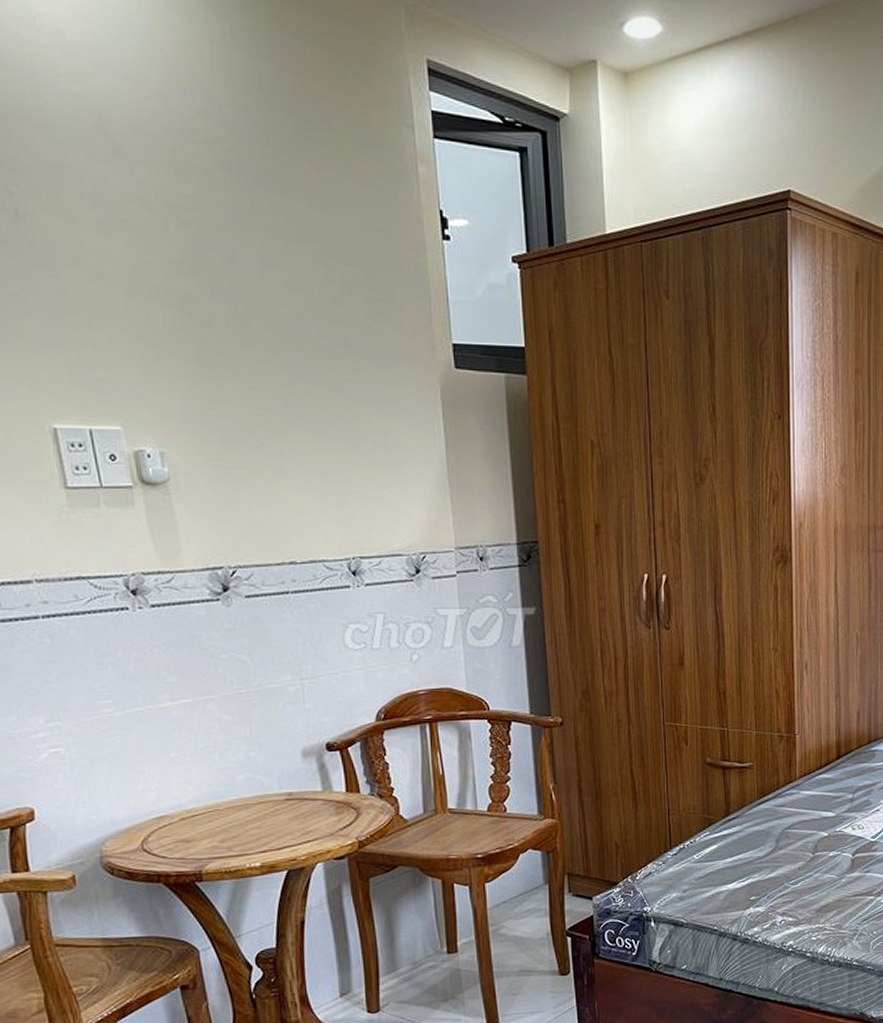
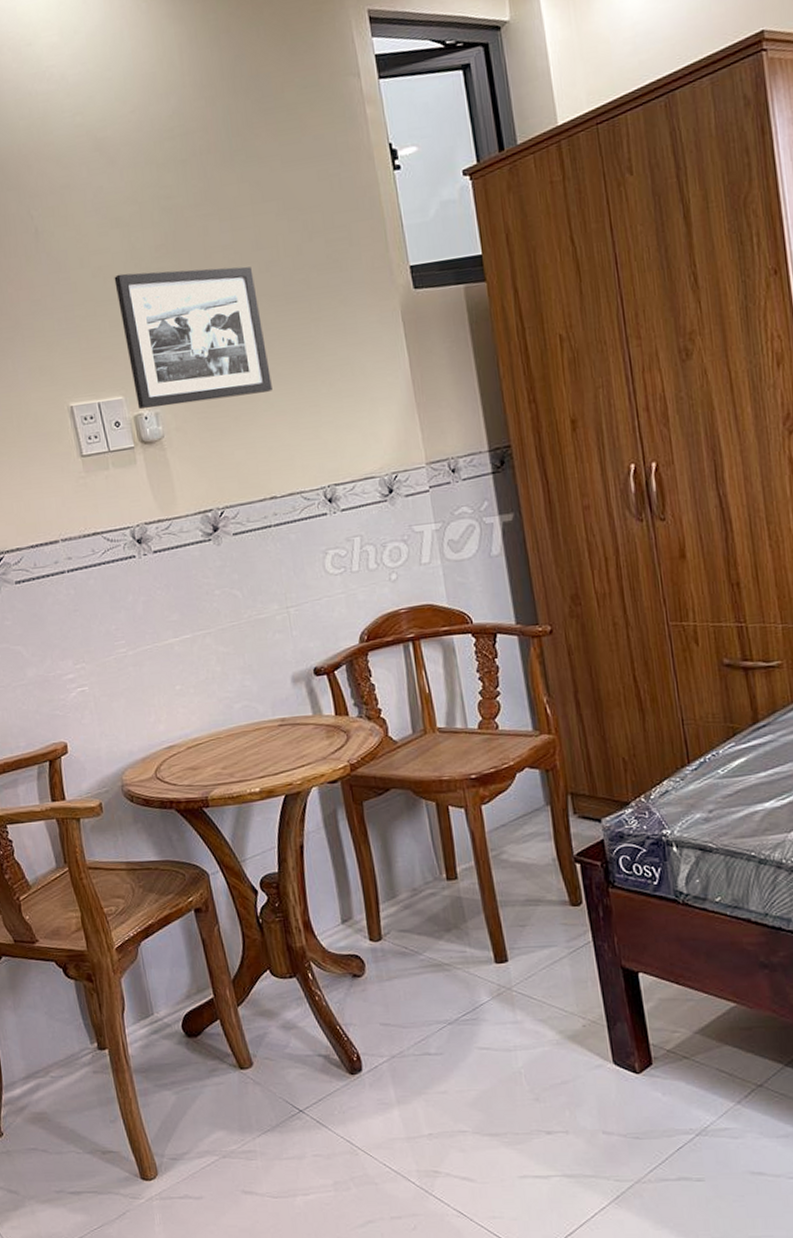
picture frame: none [116,285,298,449] -> present [114,266,272,409]

